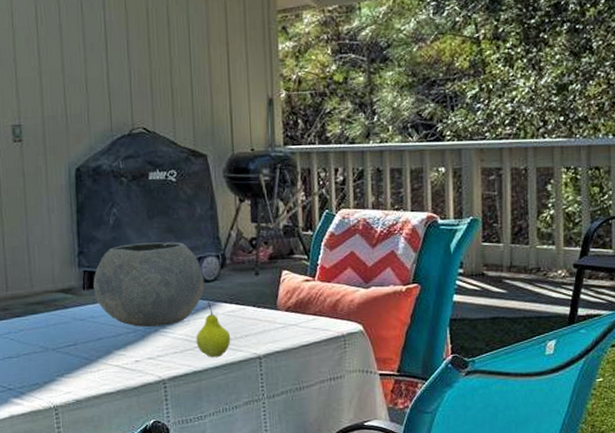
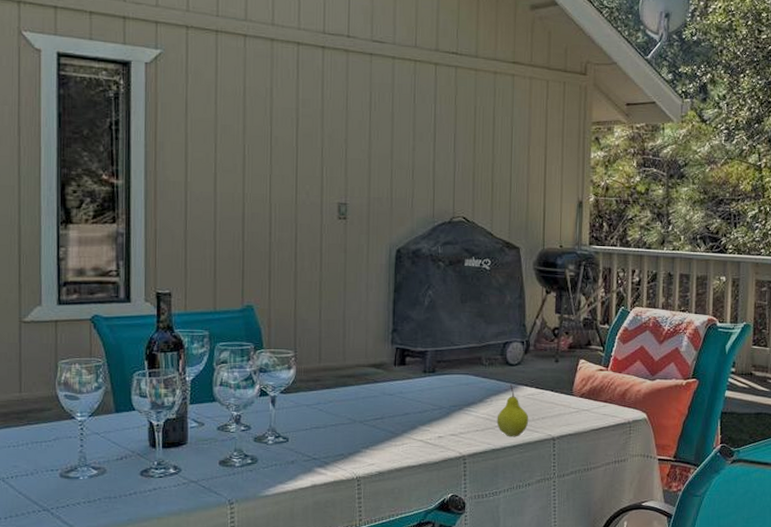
bowl: present [93,242,205,327] -> none [404,325,509,405]

